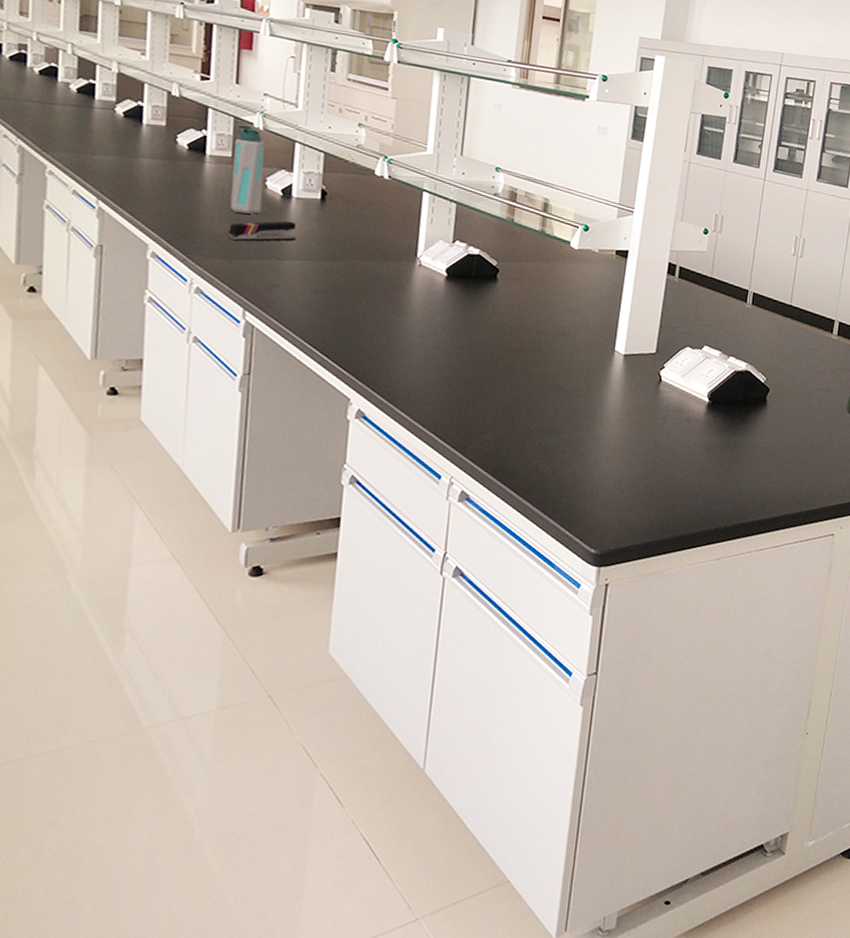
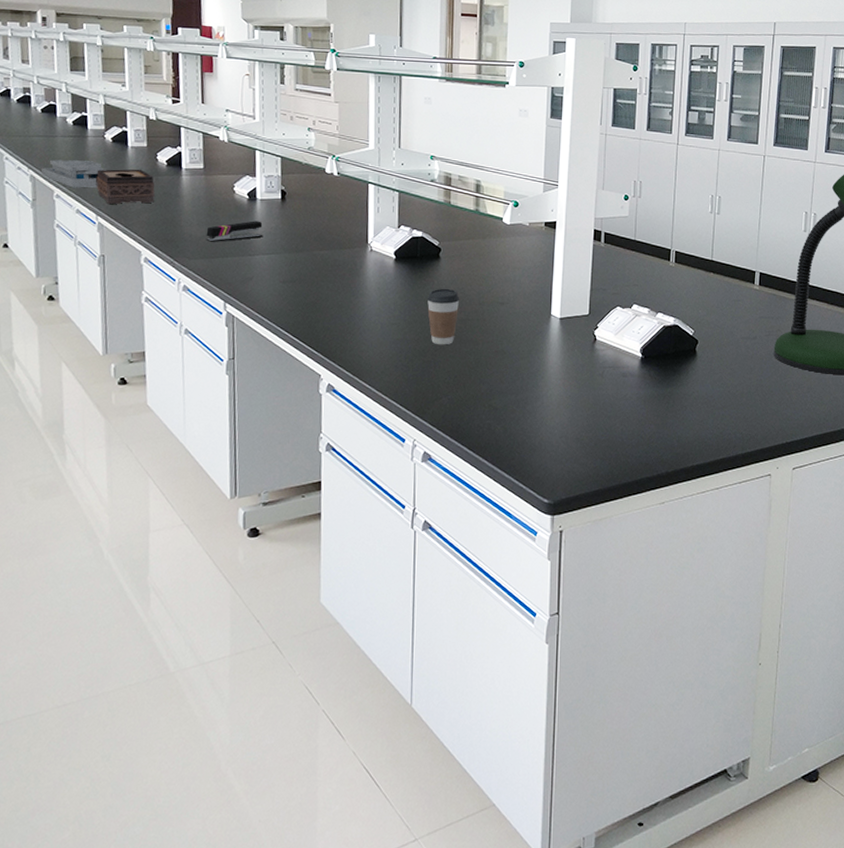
desk organizer: none [32,130,113,167] -> present [41,159,106,188]
tissue box: none [100,147,172,191] -> present [96,169,155,204]
water bottle: present [230,124,265,214] -> none [205,139,233,217]
coffee cup: none [478,312,516,376] -> present [426,288,460,345]

